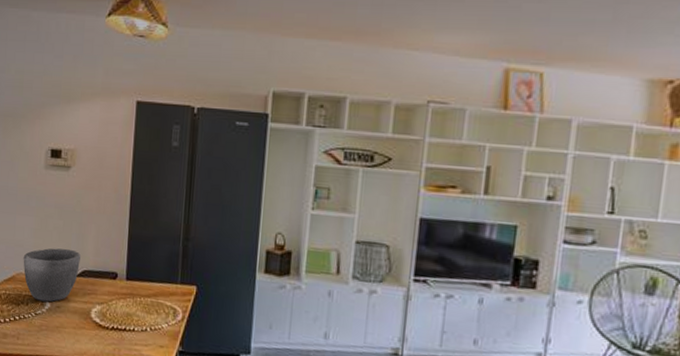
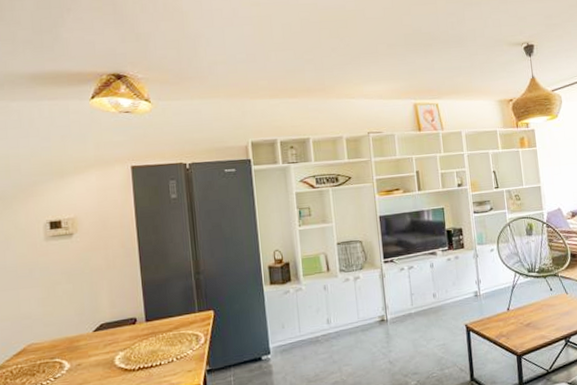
bowl: present [23,248,80,302] -> none [33,308,96,365]

